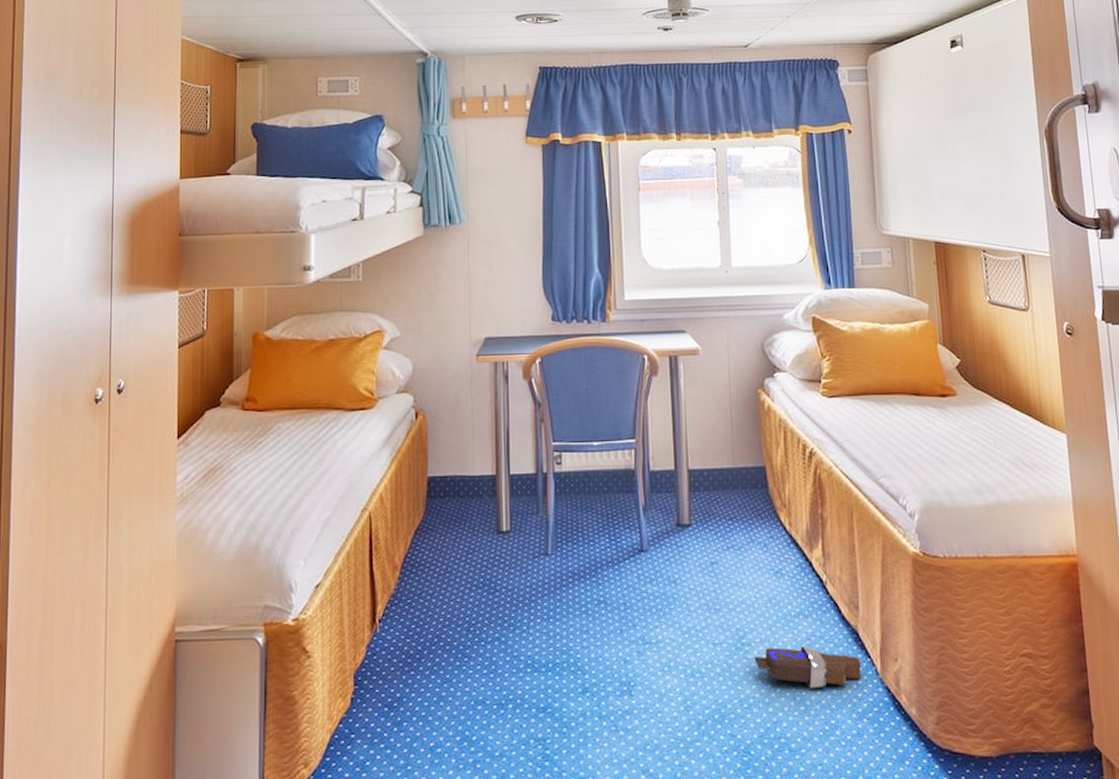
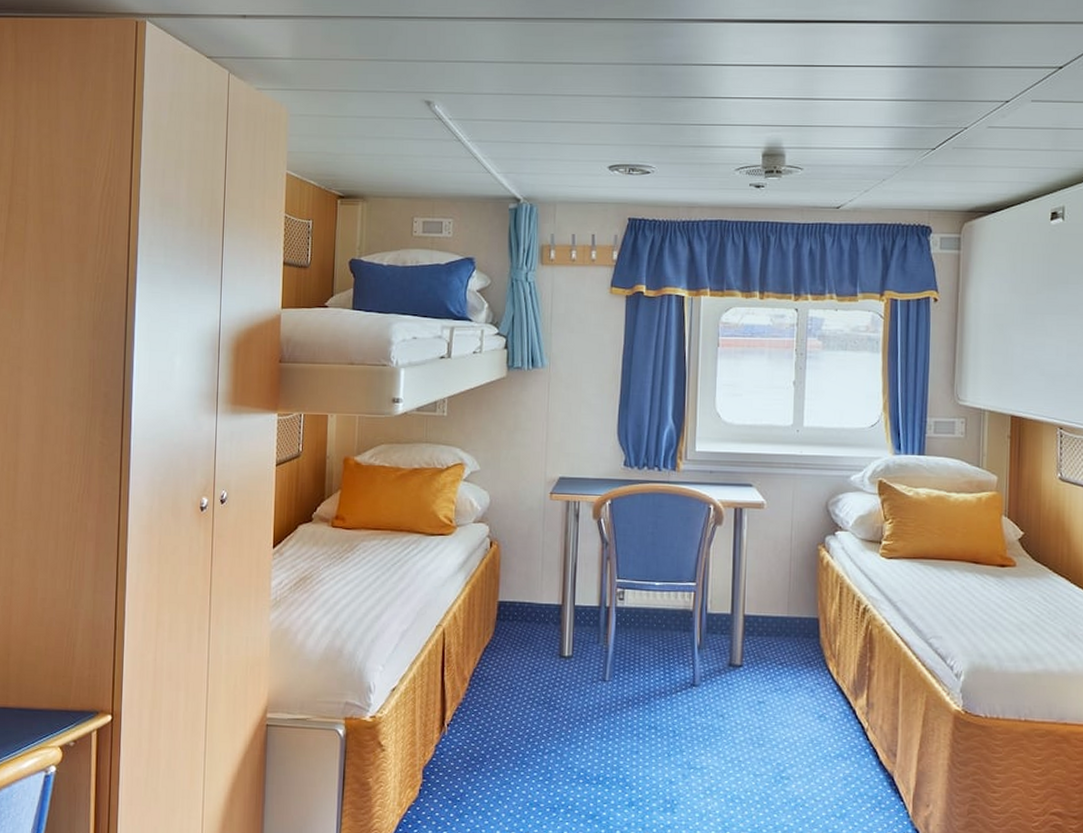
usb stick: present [754,646,861,689] -> none [792,783,893,824]

